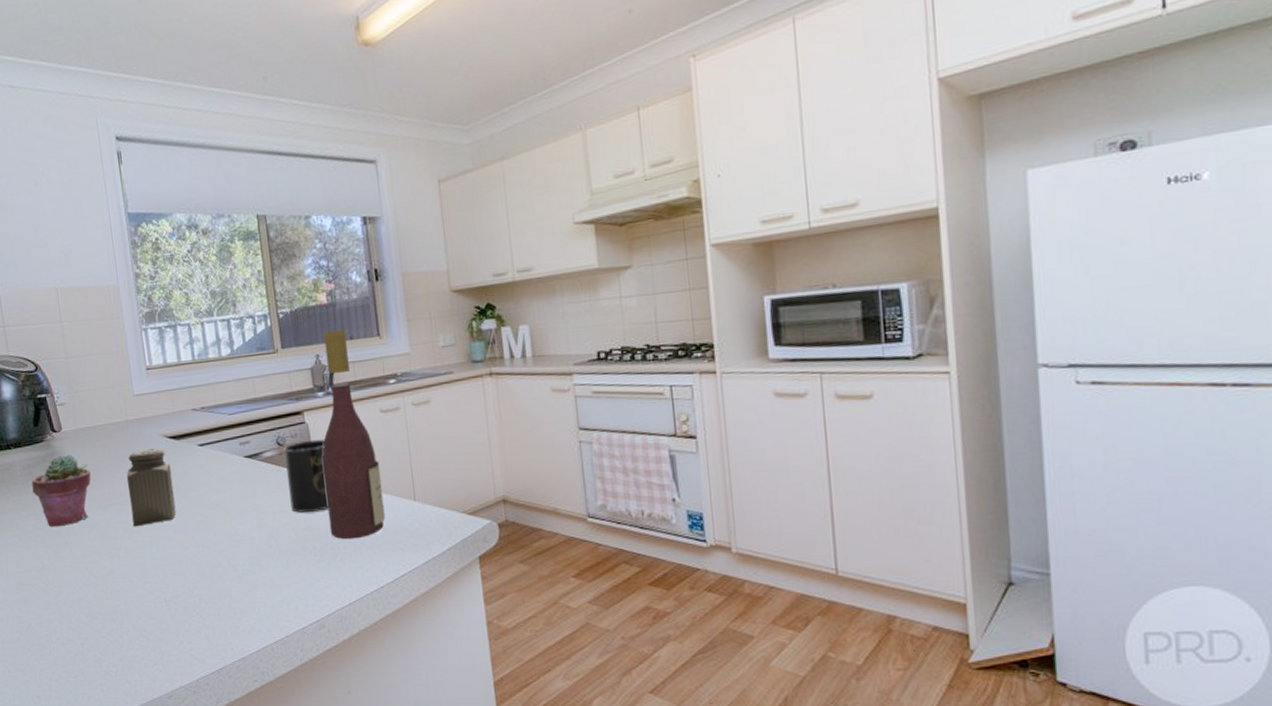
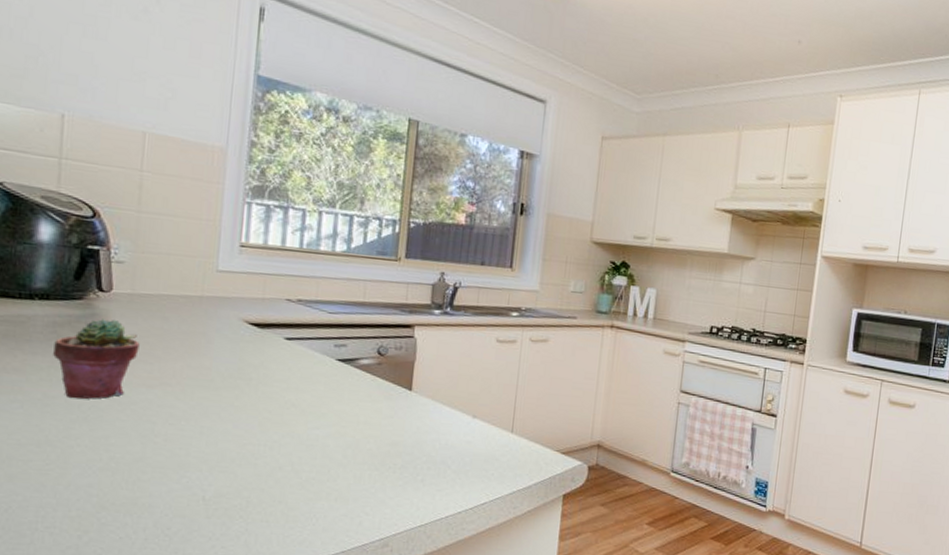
salt shaker: present [126,447,176,527] -> none [182,331,246,414]
mug: present [284,439,329,513] -> none [378,355,431,428]
wine bottle: present [322,329,386,540] -> none [416,251,484,462]

